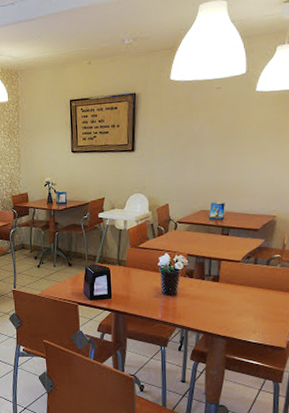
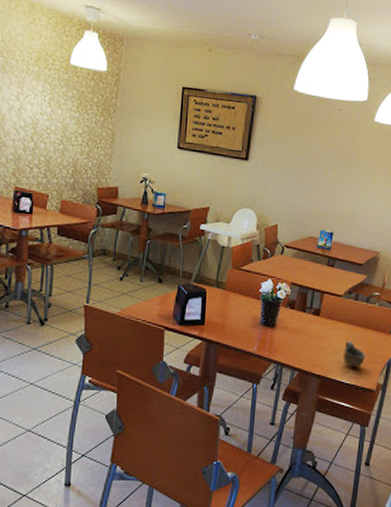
cup: none [247,302,272,328] -> present [343,341,366,368]

